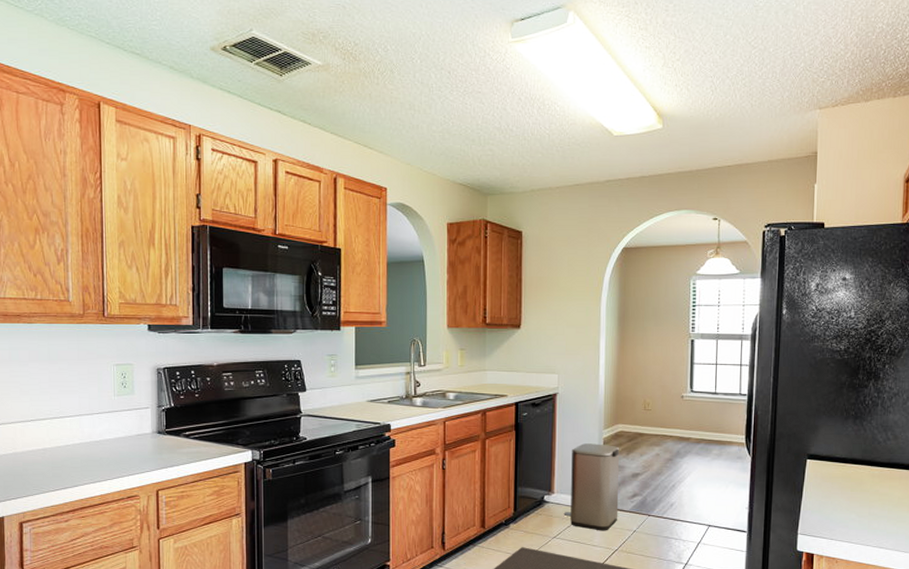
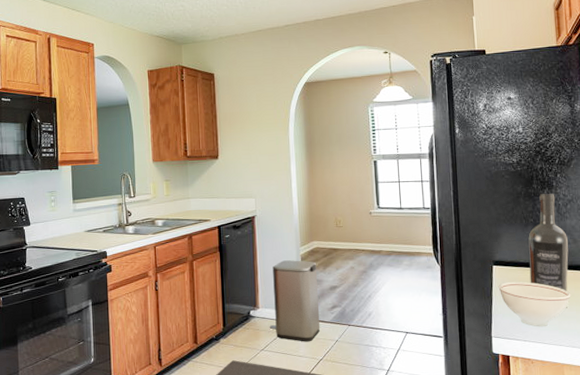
bowl: none [810,477,885,526] -> present [498,281,571,327]
wine bottle: none [844,384,889,490] -> present [527,193,569,291]

